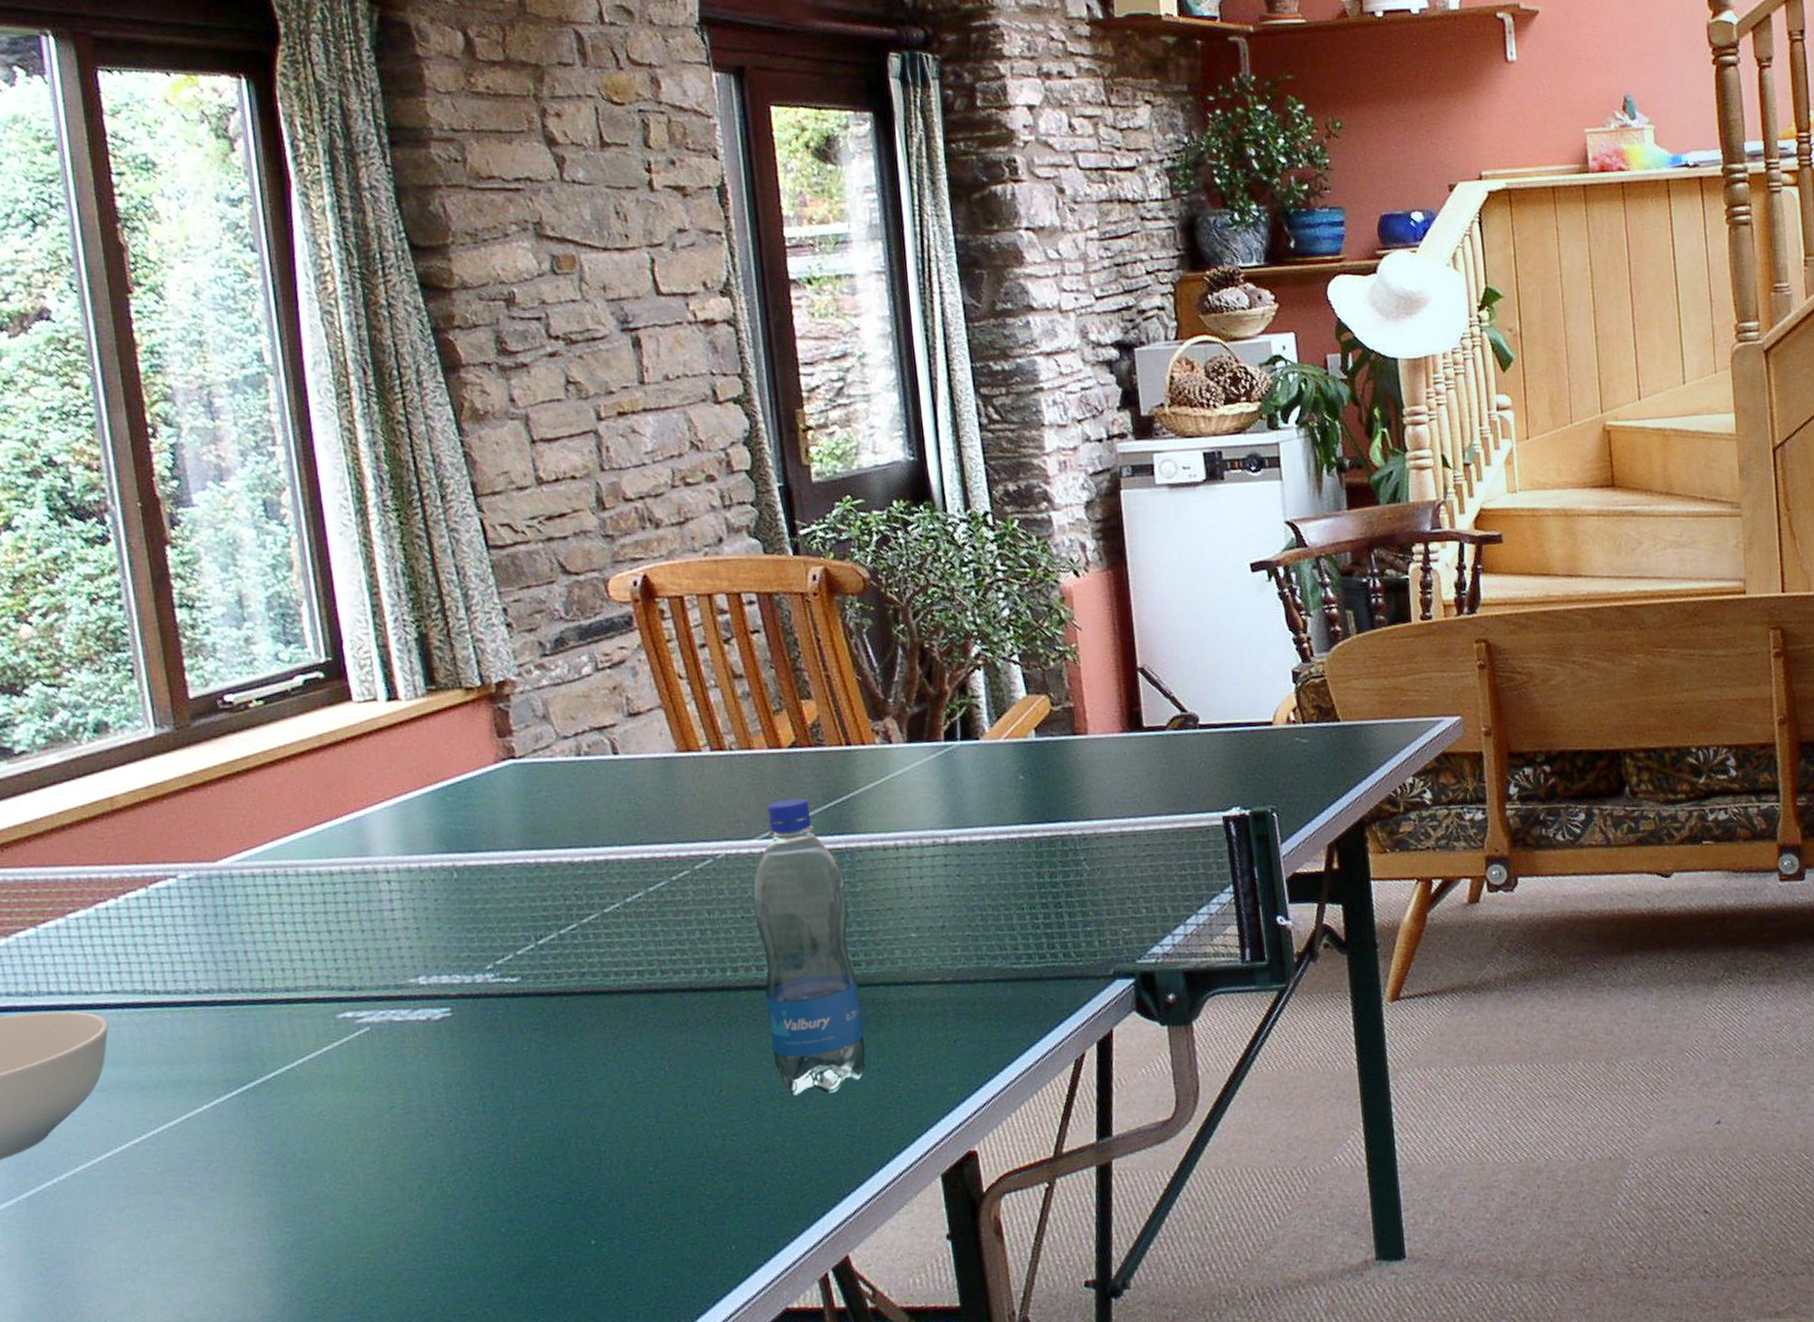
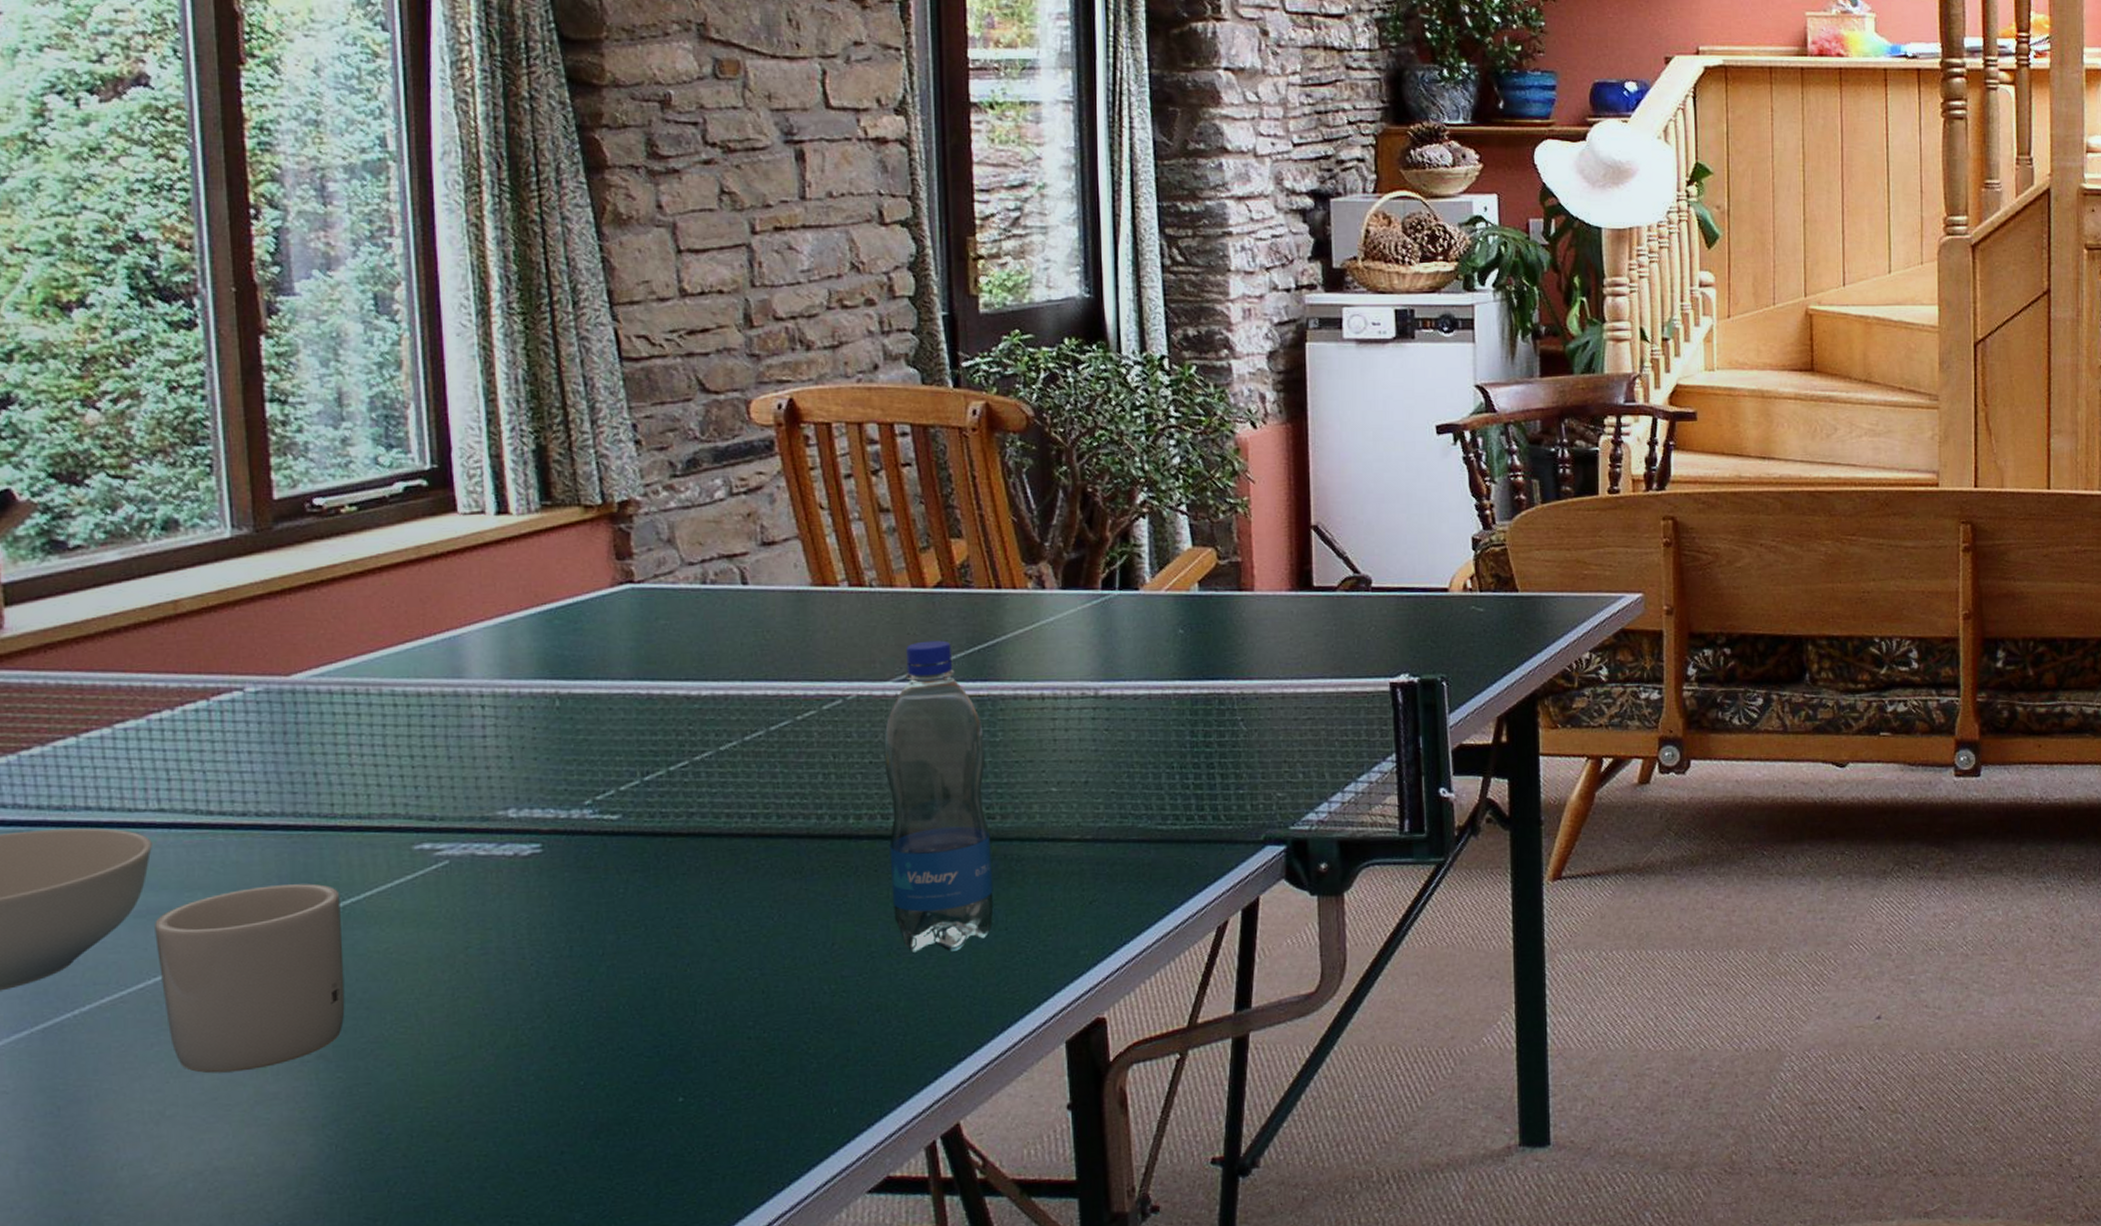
mug: none [116,1054,289,1233] -> present [155,883,345,1074]

